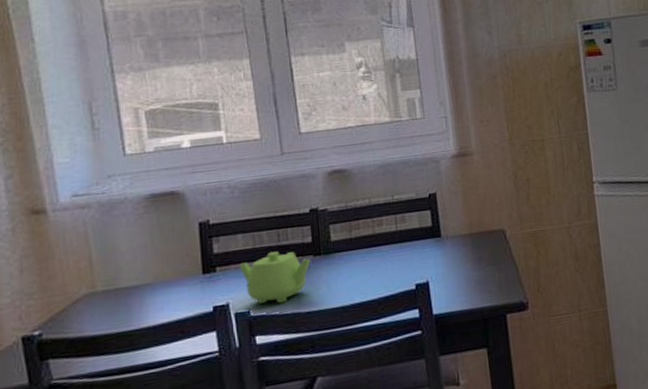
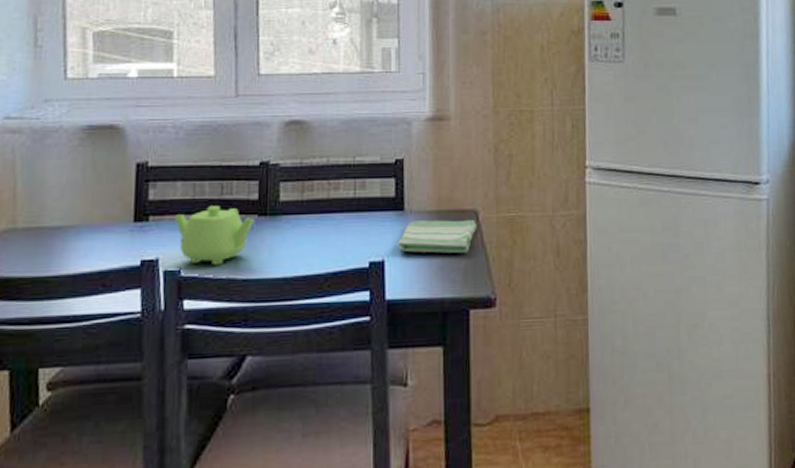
dish towel: none [438,237,505,272] -> present [397,219,476,253]

